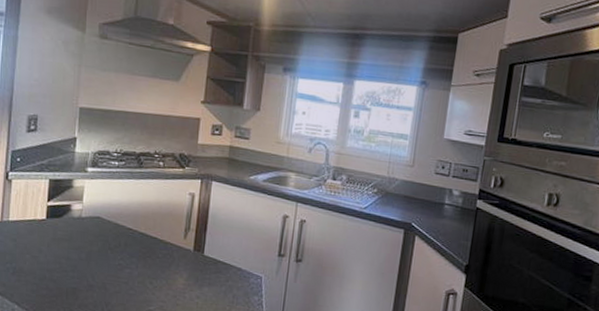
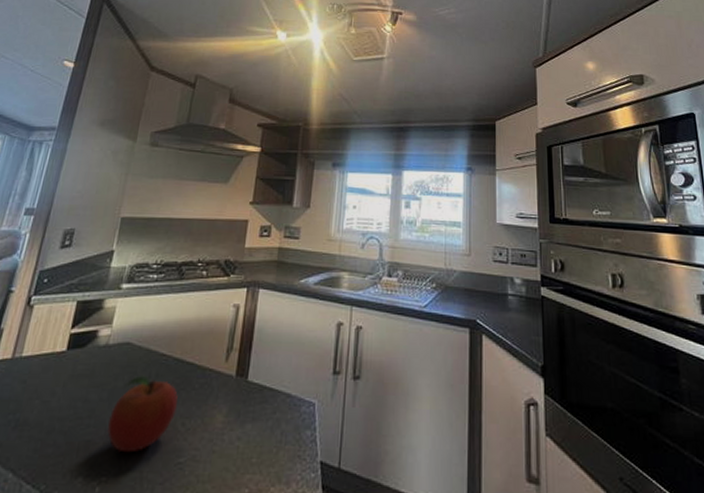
fruit: none [89,243,145,300] -> present [107,375,178,453]

